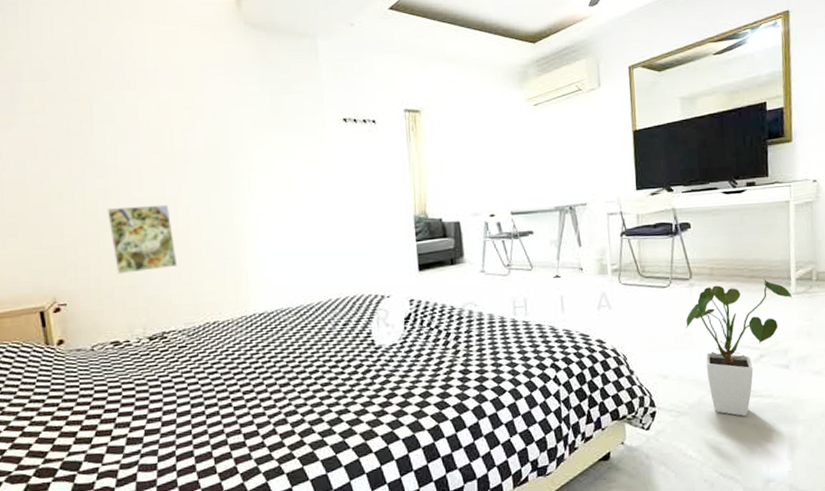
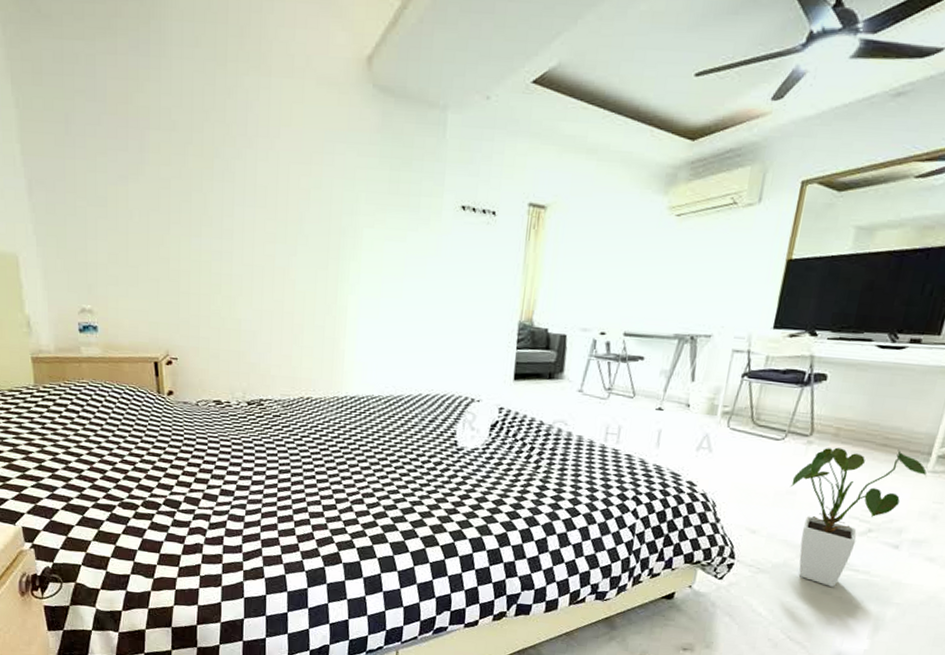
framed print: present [106,204,178,274] -> none [219,271,280,339]

